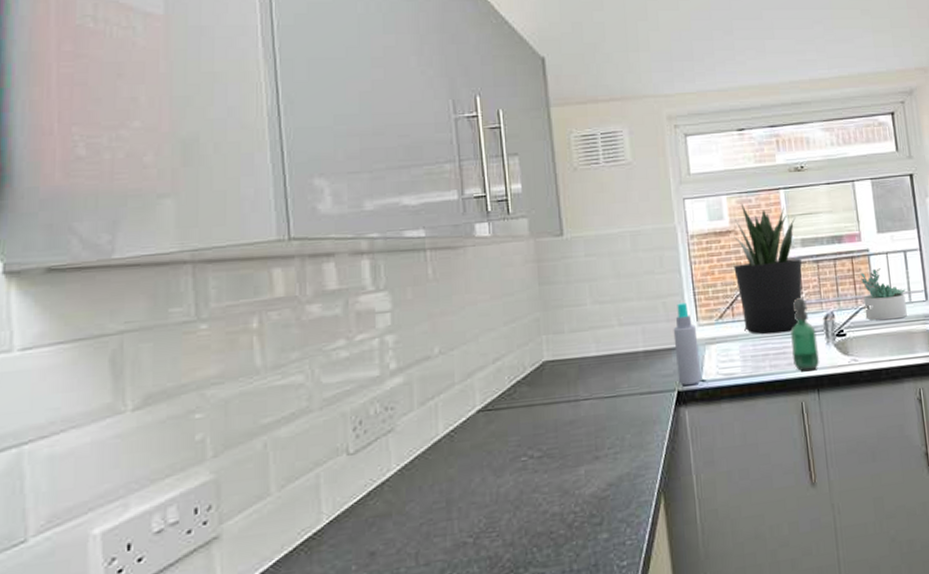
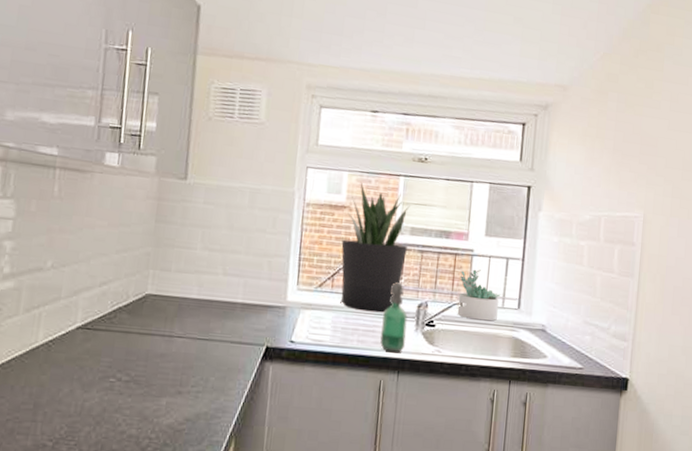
spray bottle: present [673,302,701,386] -> none [269,265,295,344]

